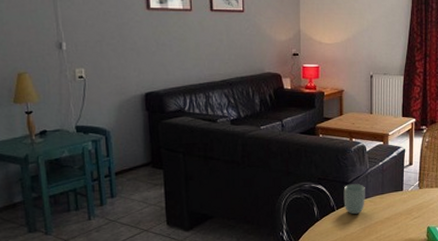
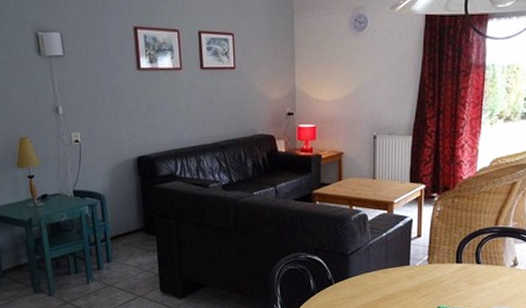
cup: present [343,184,365,214] -> none [342,256,367,289]

